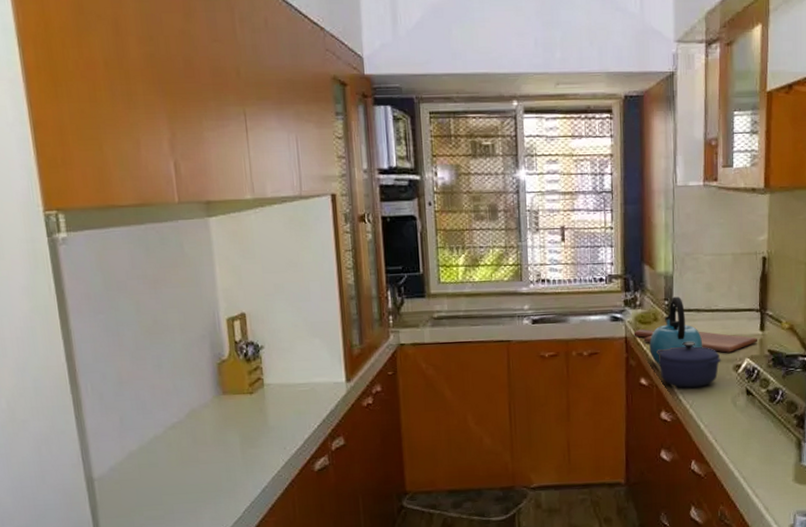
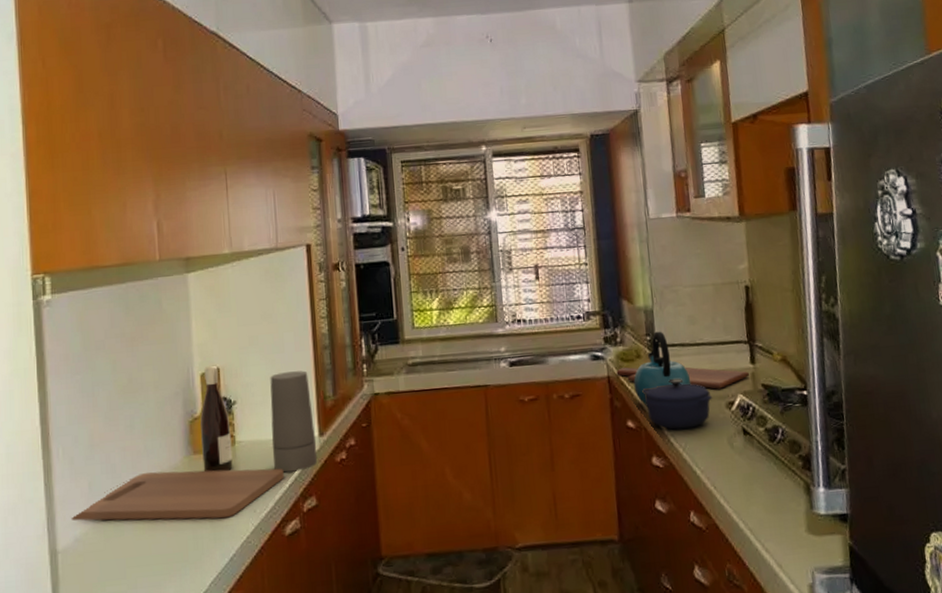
cutting board: none [105,409,313,454] -> present [71,468,284,521]
bottle: none [228,310,262,412] -> present [200,365,233,473]
canister: none [296,319,345,414] -> present [270,370,318,473]

